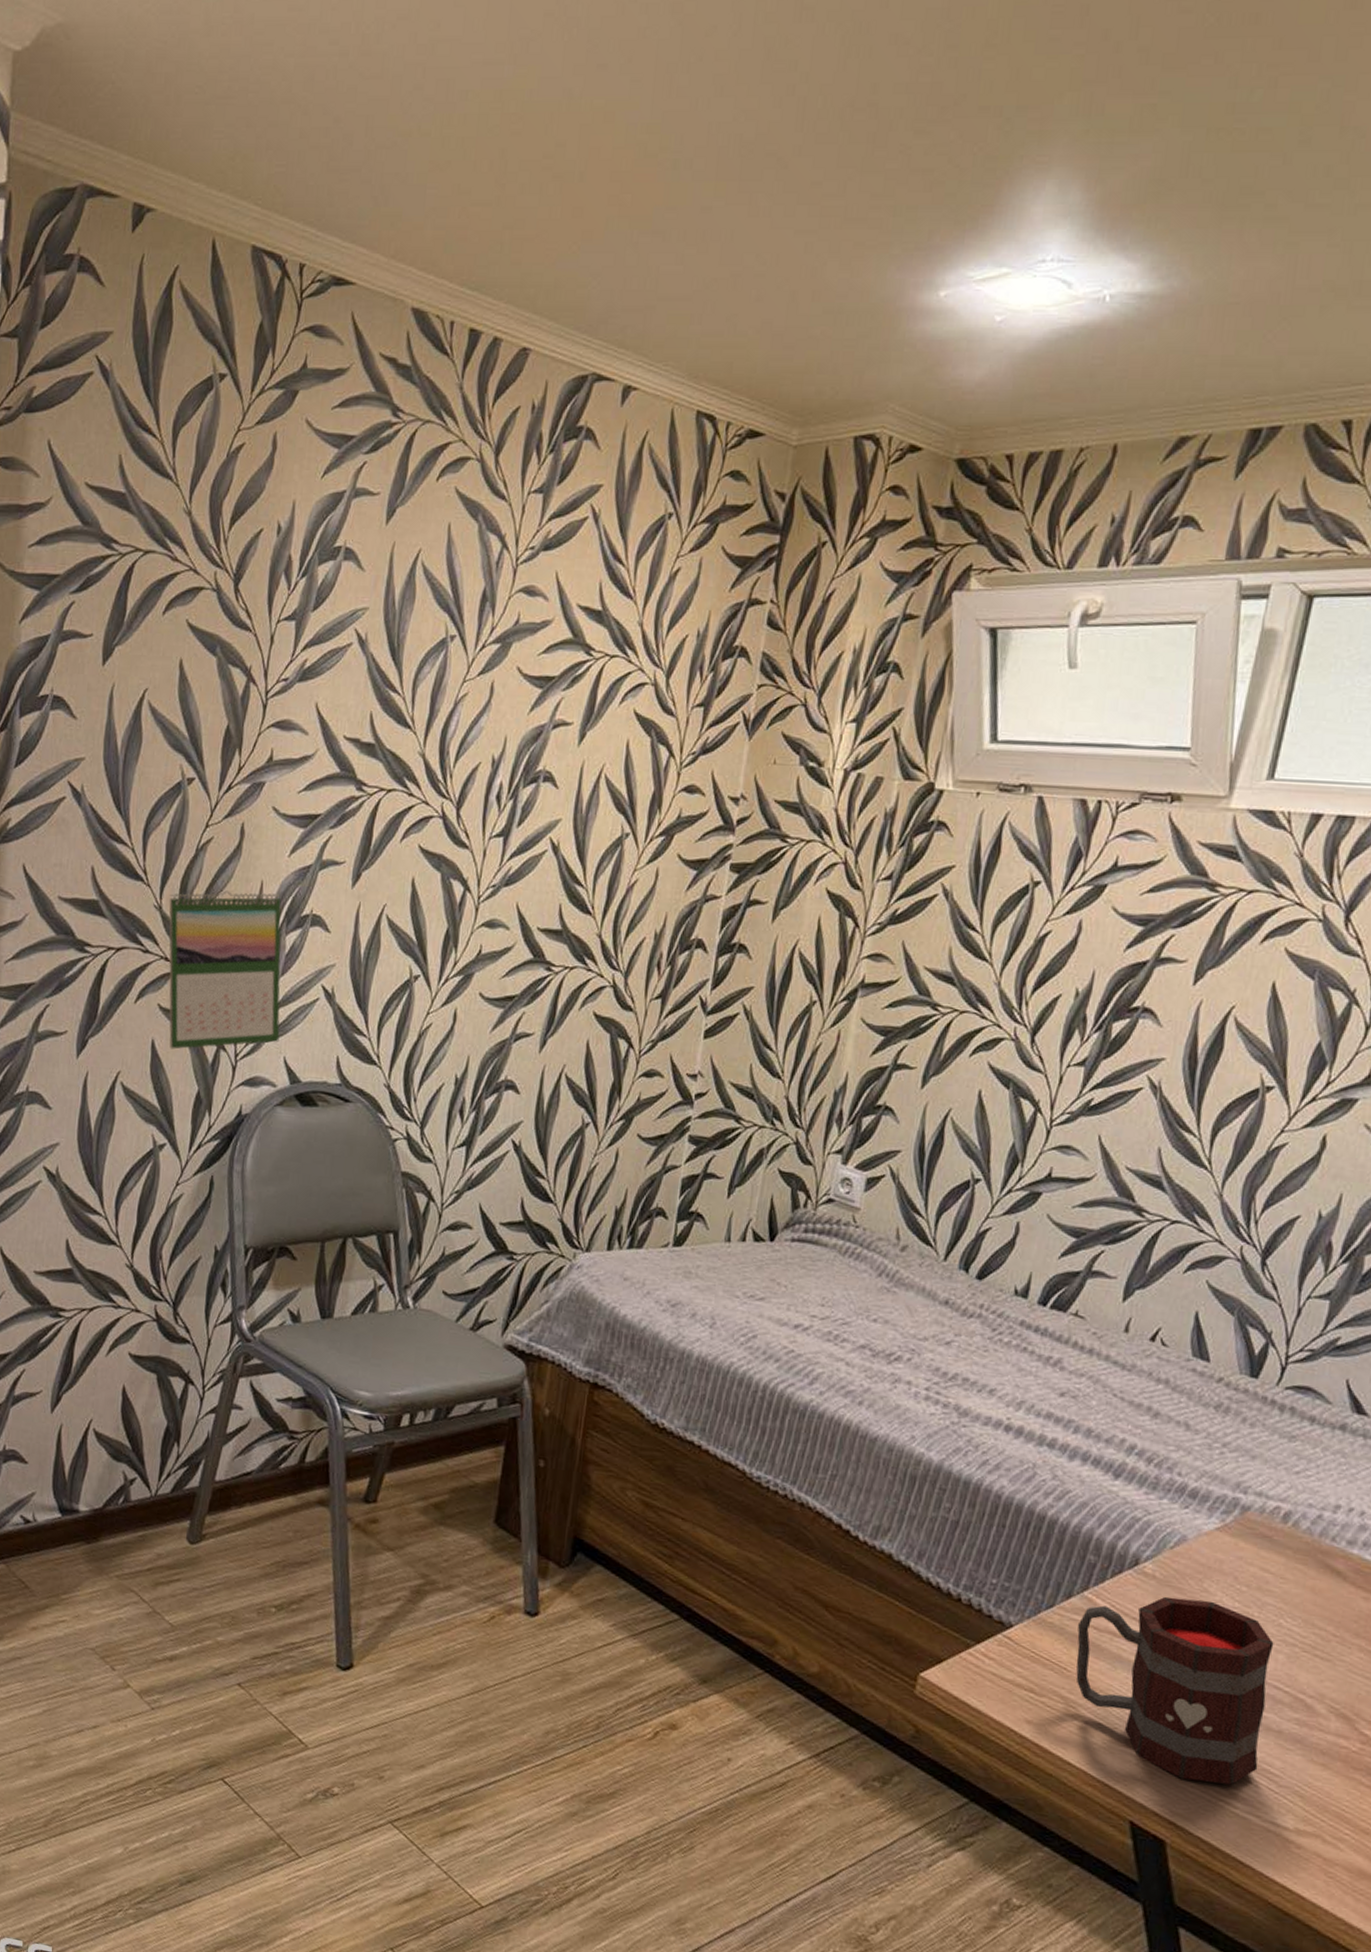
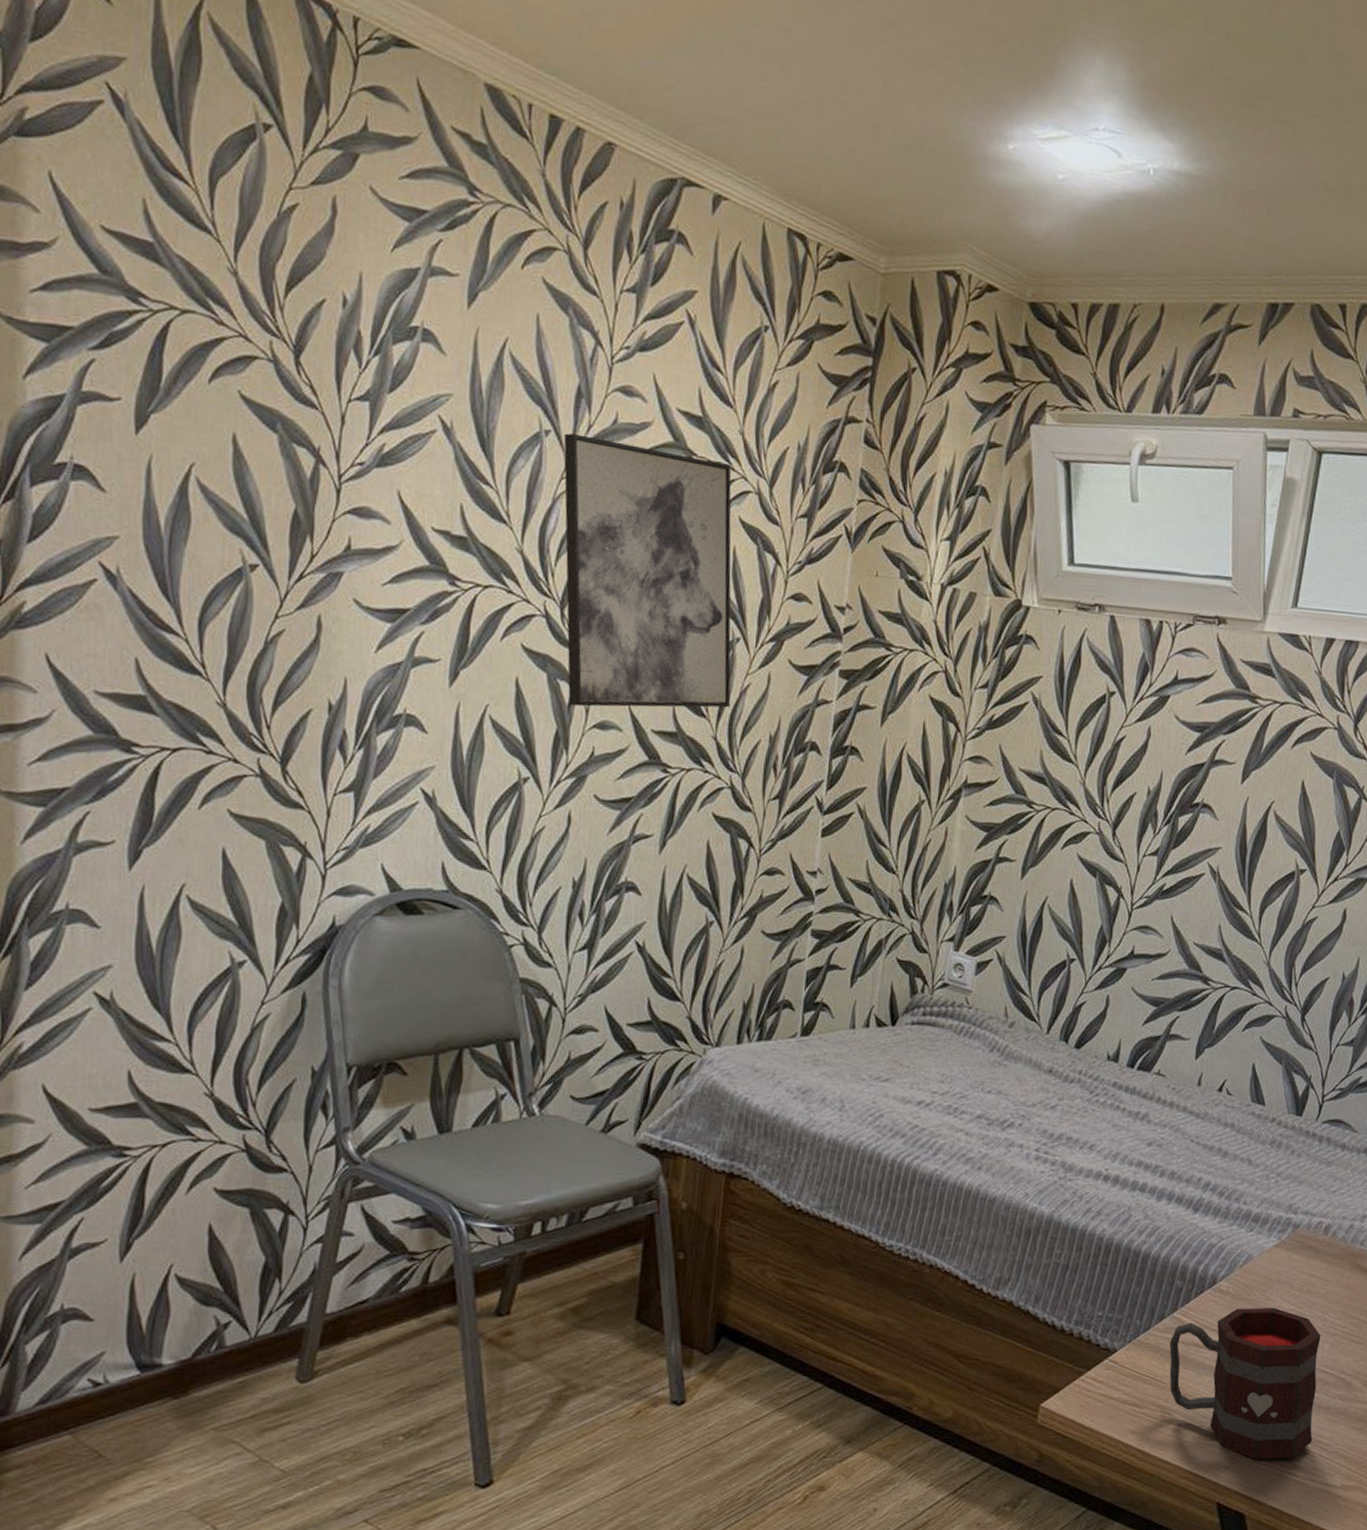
calendar: present [169,890,281,1050] -> none [235,687,375,859]
wall art: none [460,637,628,905] -> present [563,433,732,708]

